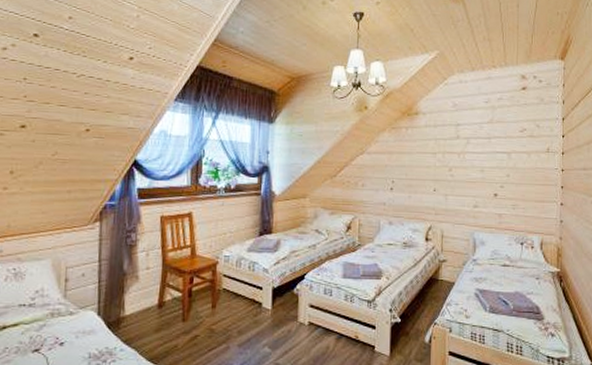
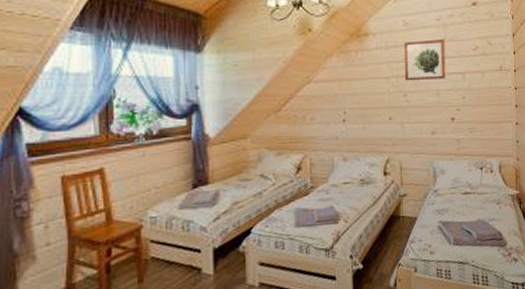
wall art: none [450,119,492,158] -> present [404,38,446,81]

